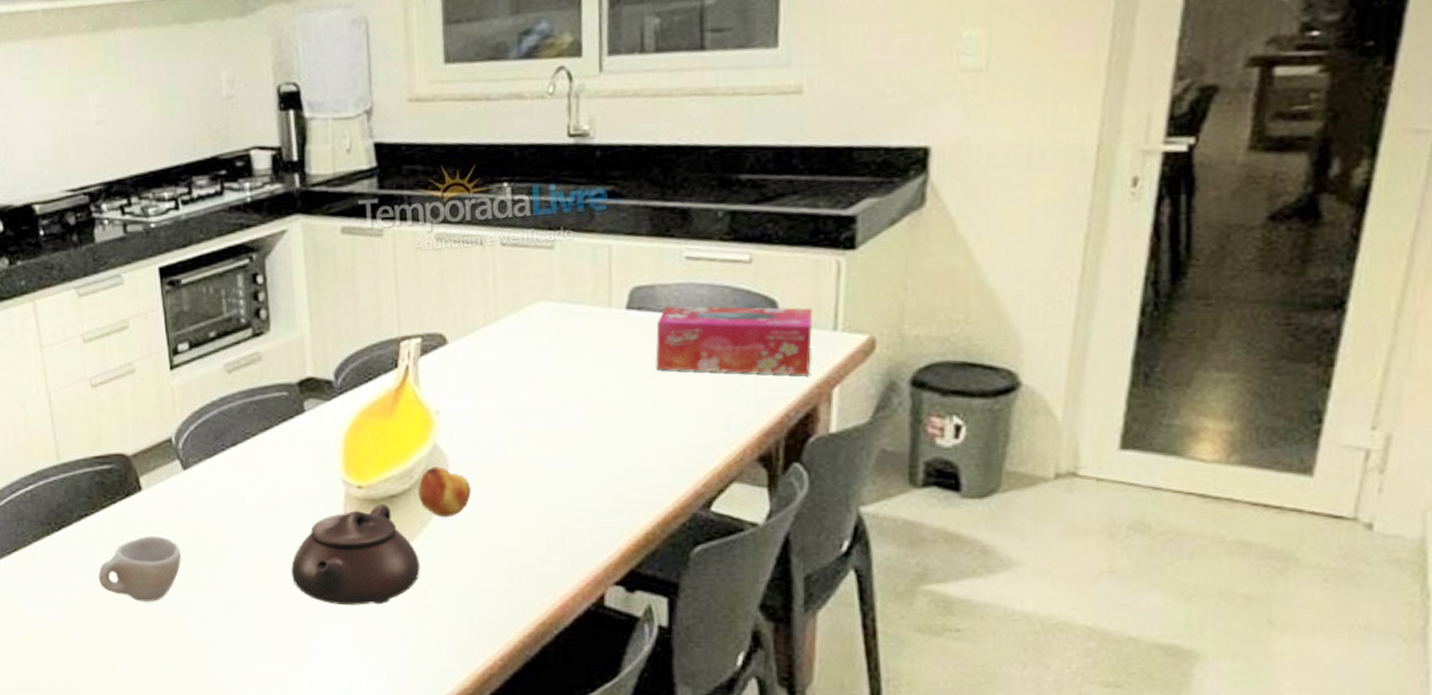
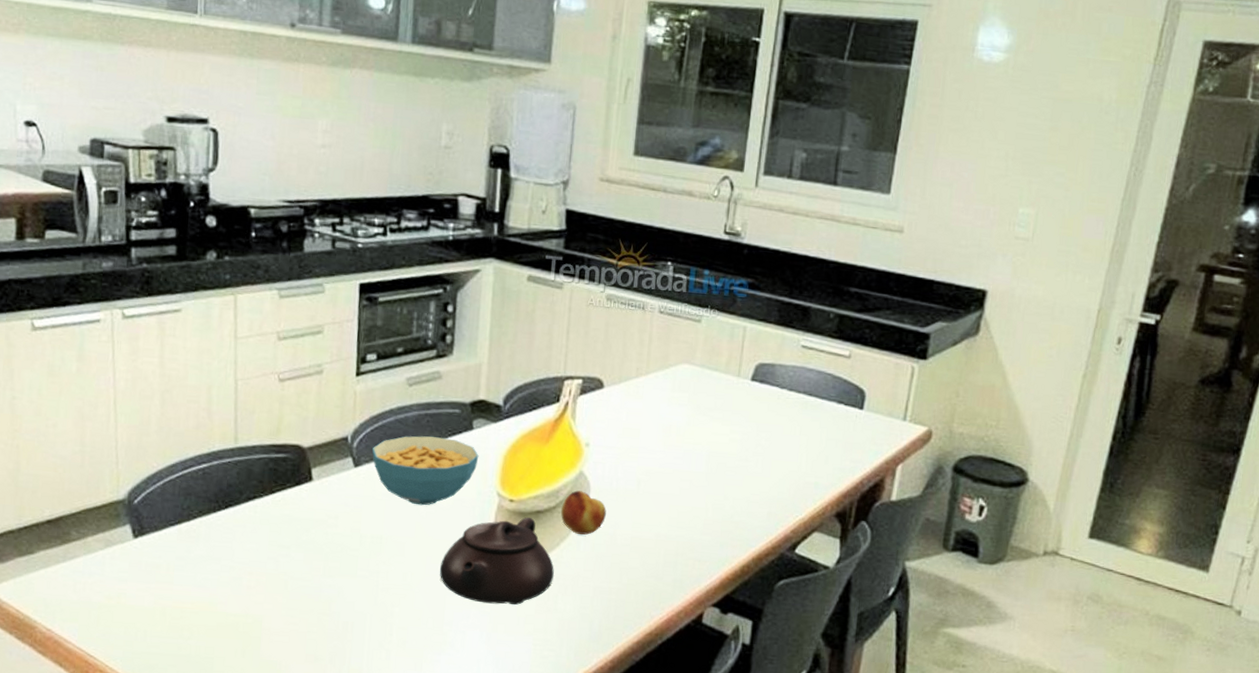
cup: present [98,536,181,603] -> none [257,523,341,584]
cereal bowl: none [198,425,316,504] -> present [371,435,479,506]
tissue box: present [656,306,813,375] -> none [767,383,890,453]

